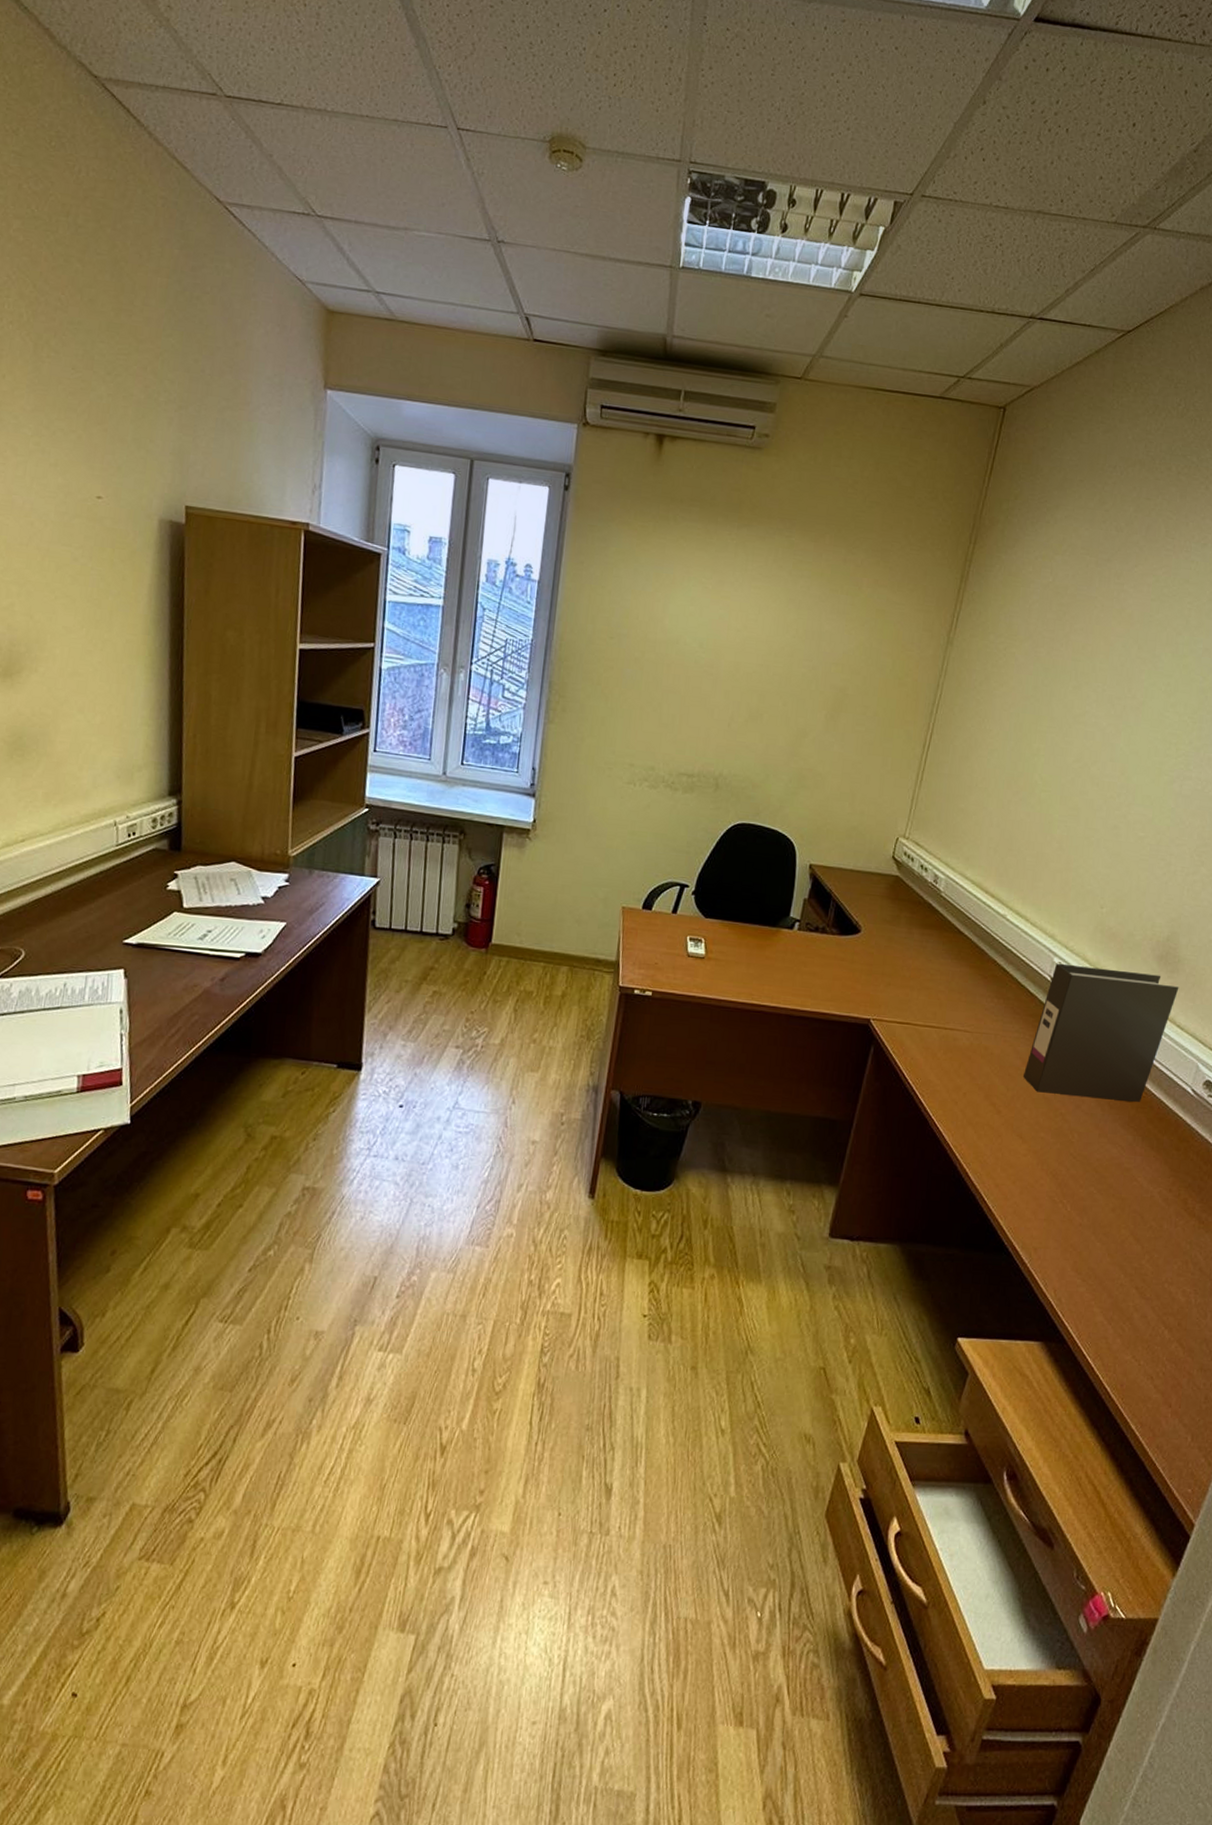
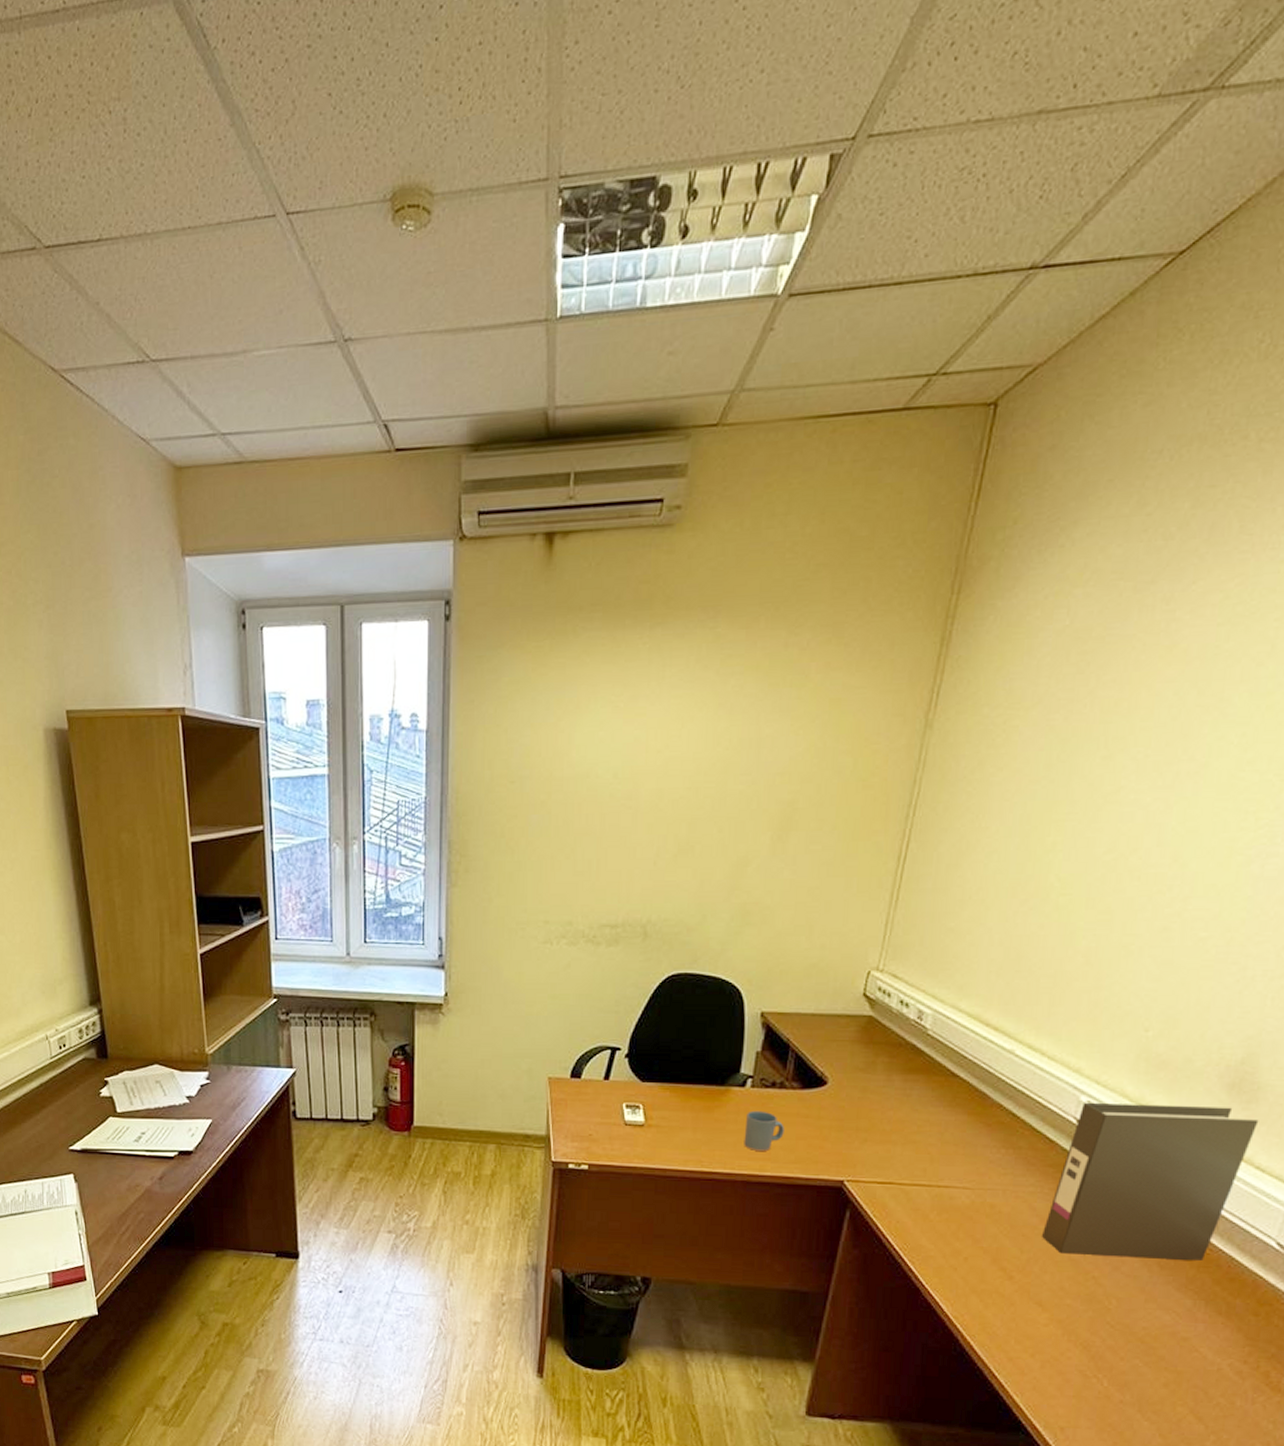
mug: none [789,951,824,989] -> present [744,1110,784,1152]

